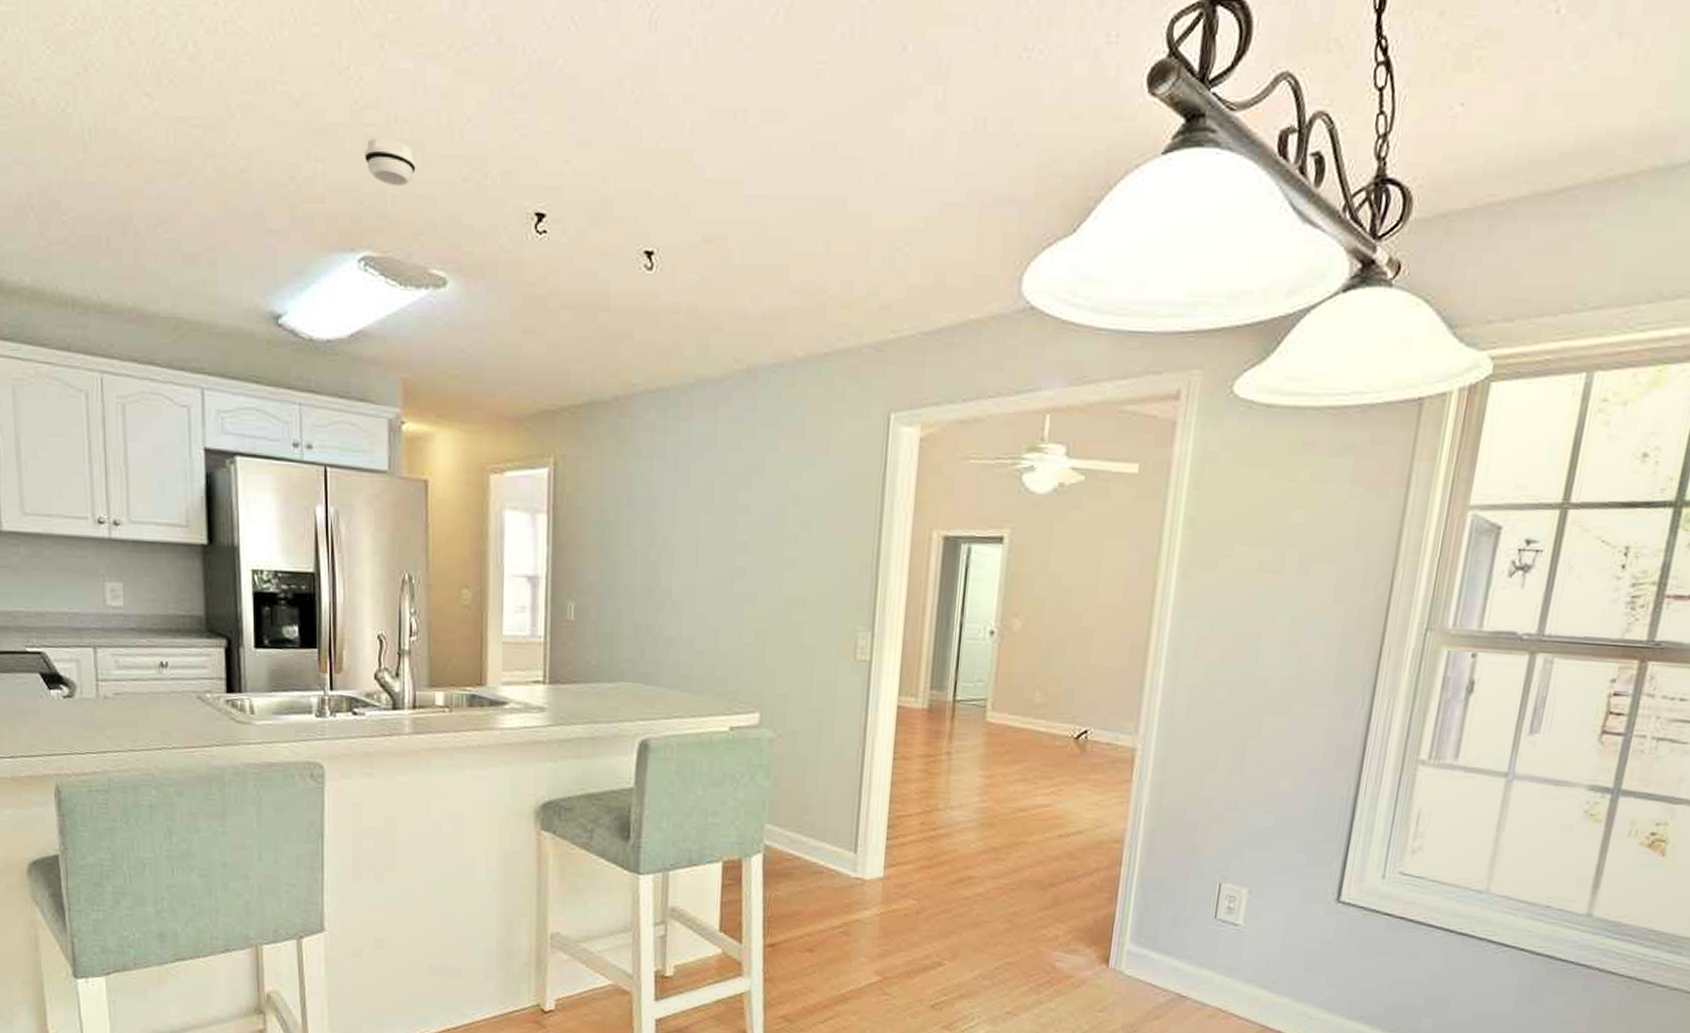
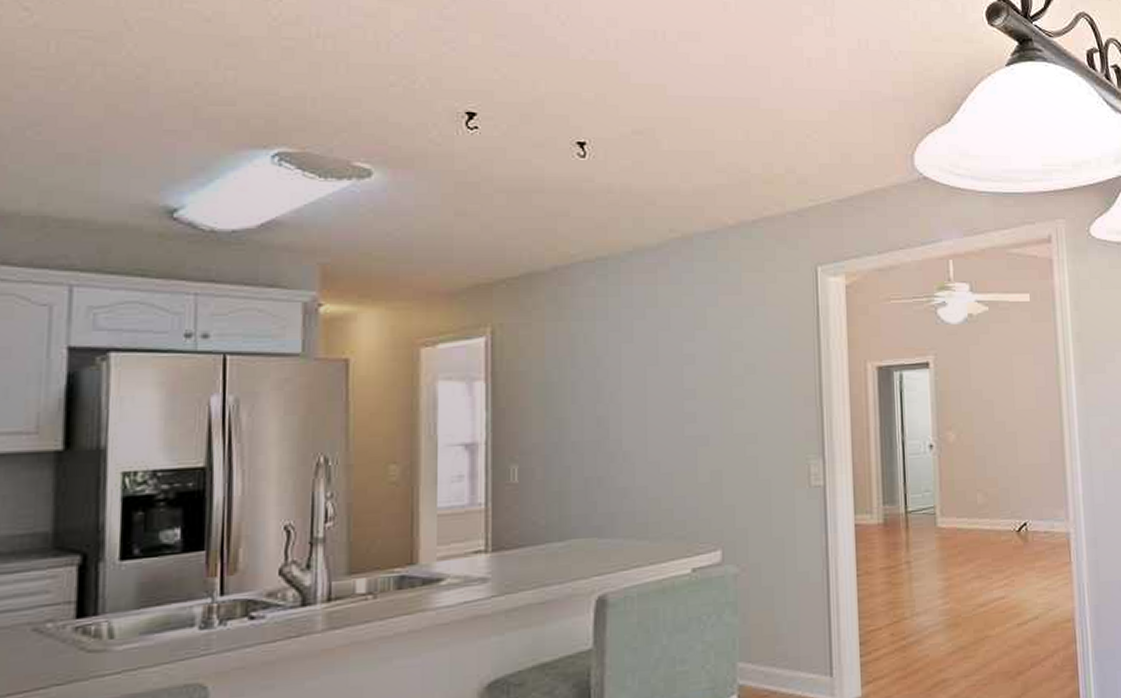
smoke detector: present [365,137,416,187] -> none [282,49,339,91]

